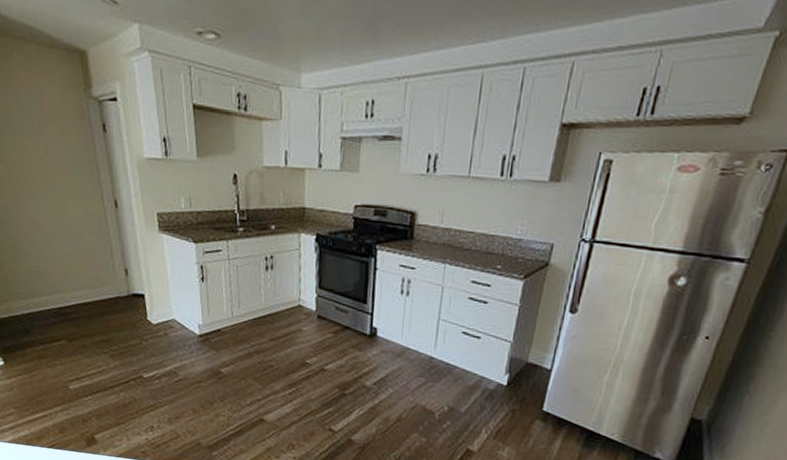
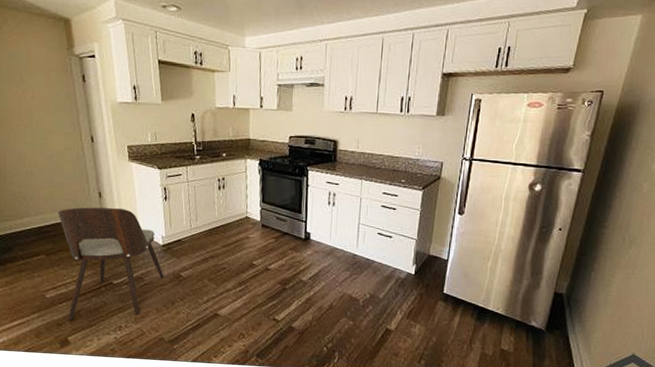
dining chair: none [79,286,201,417] -> present [58,207,164,321]

